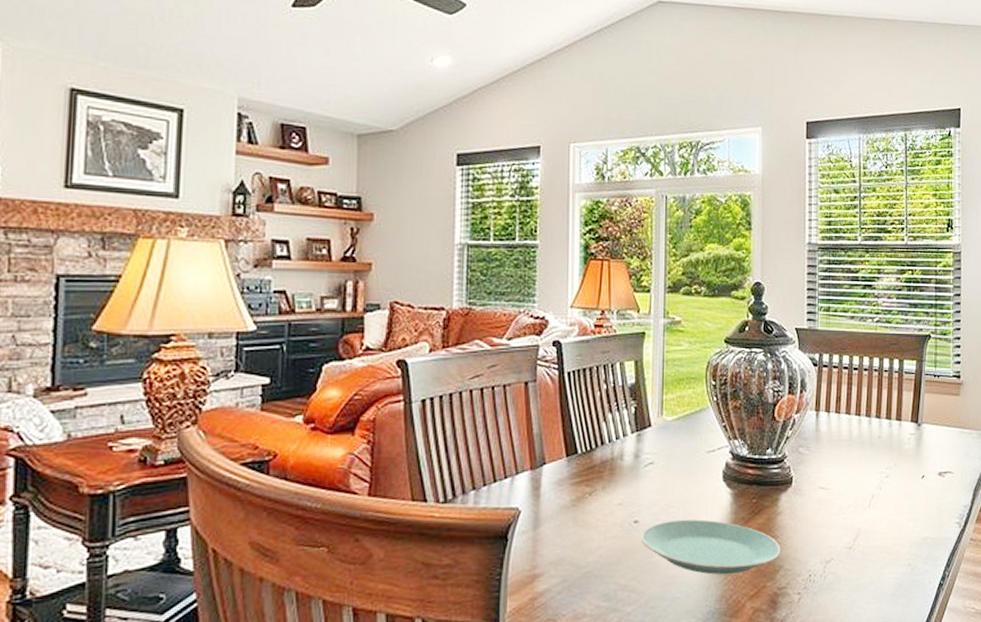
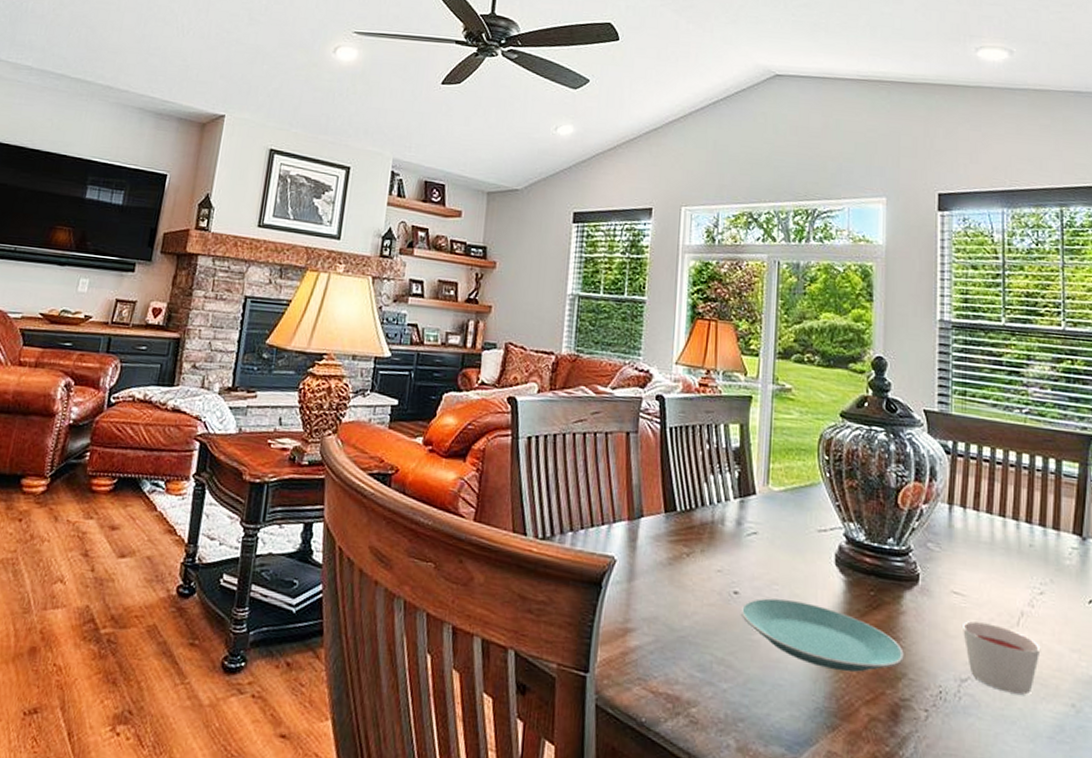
candle: none [826,509,886,565] -> present [961,621,1041,695]

